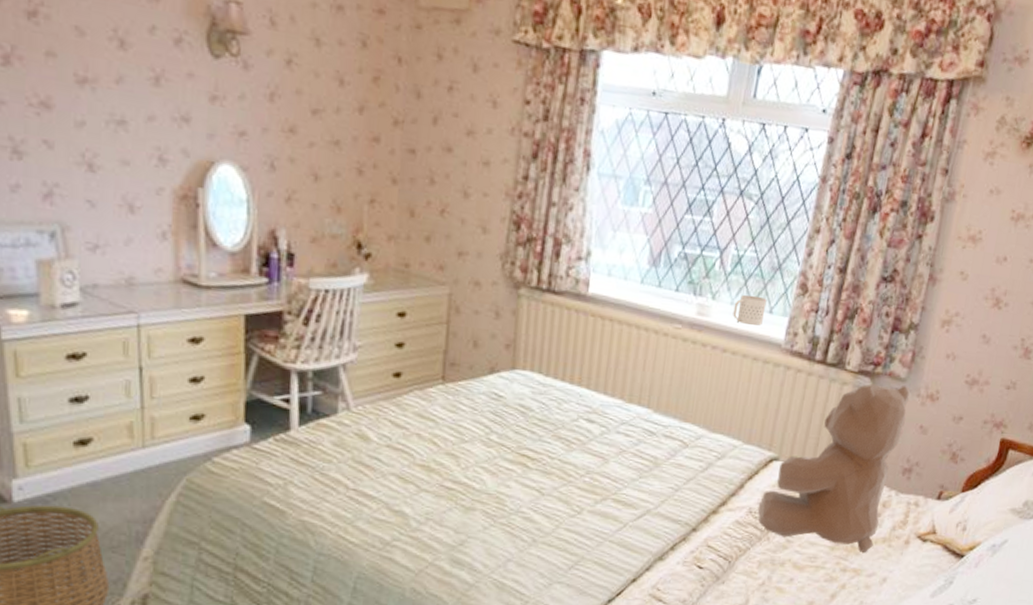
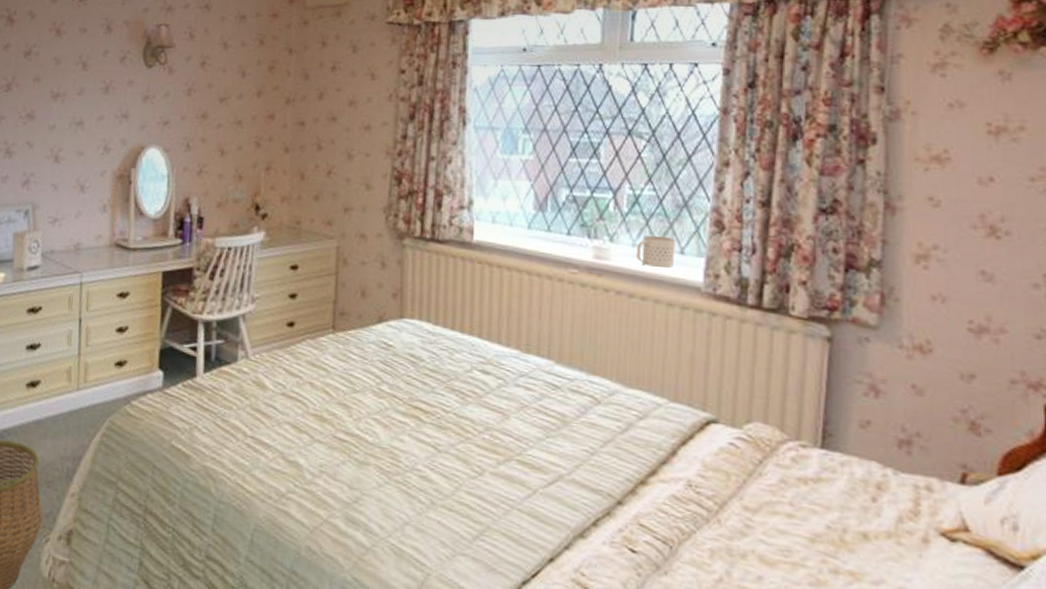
teddy bear: present [757,383,911,552] -> none [699,332,889,550]

